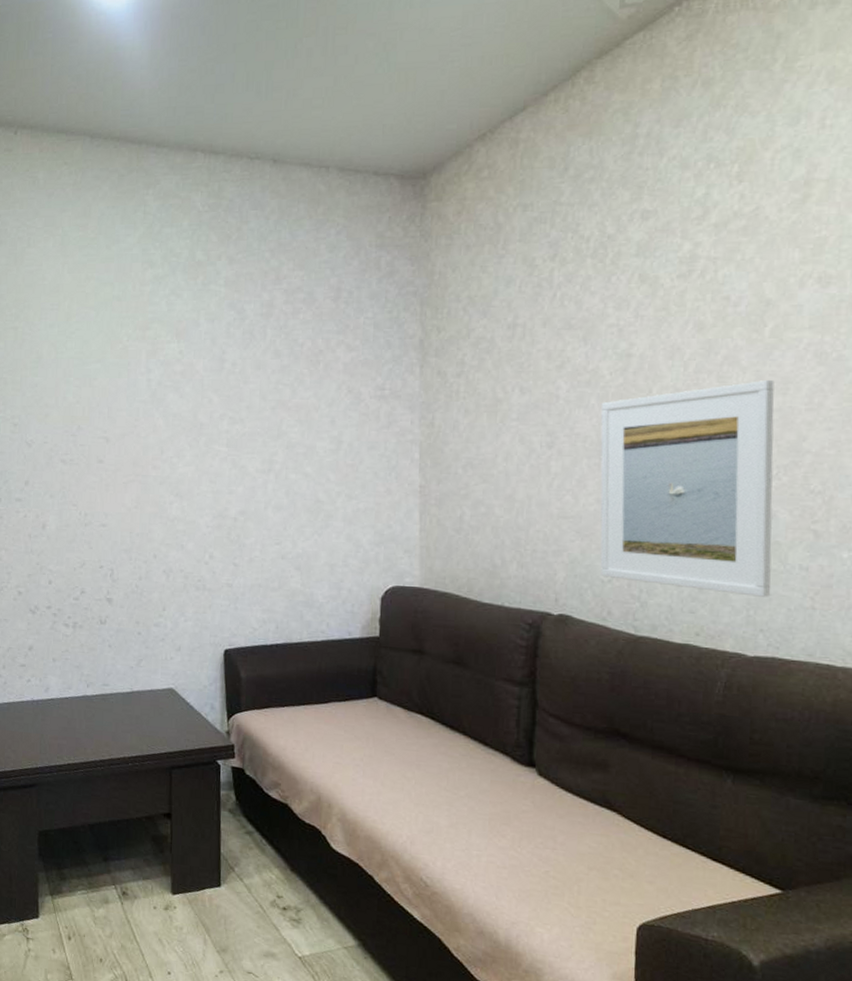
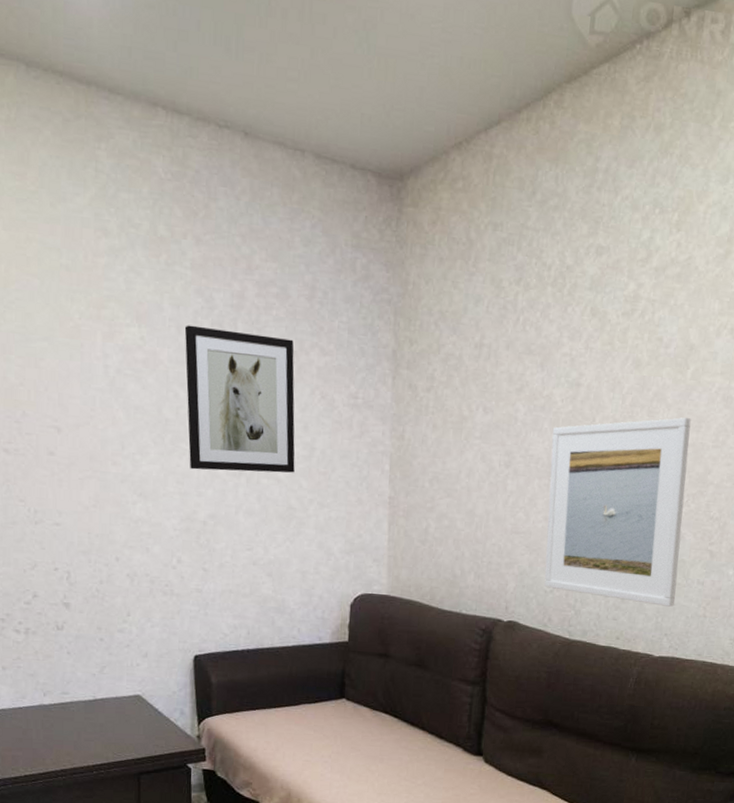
wall art: none [218,336,323,469] -> present [184,325,295,473]

